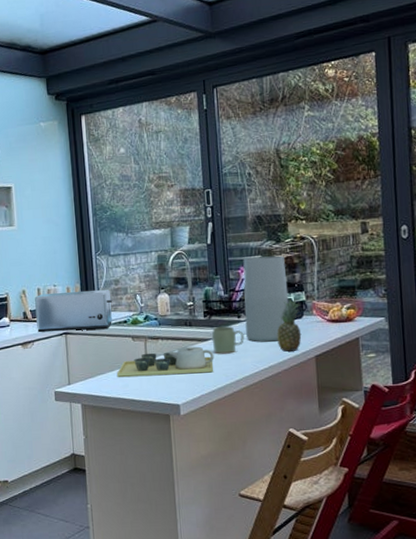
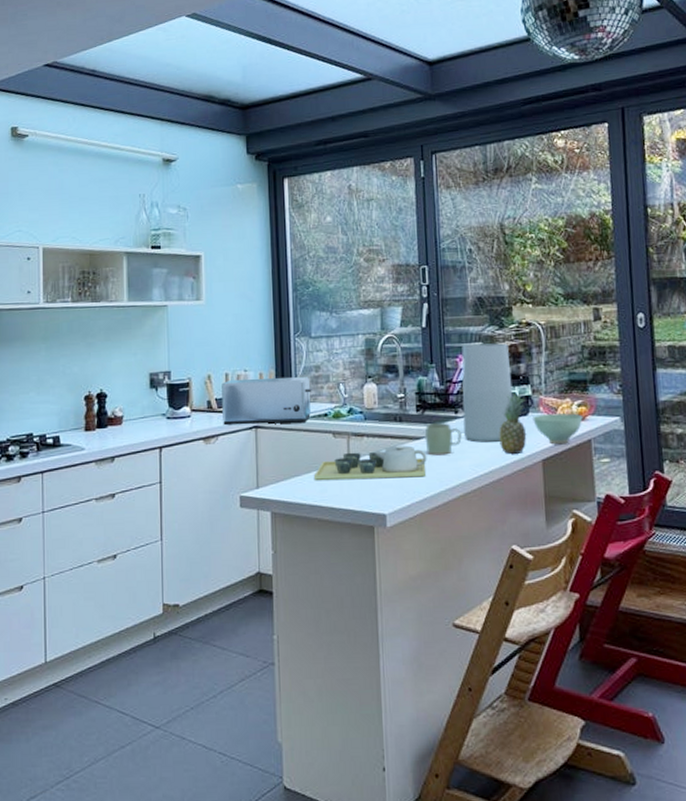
bowl: none [307,315,352,342] -> present [533,413,583,444]

